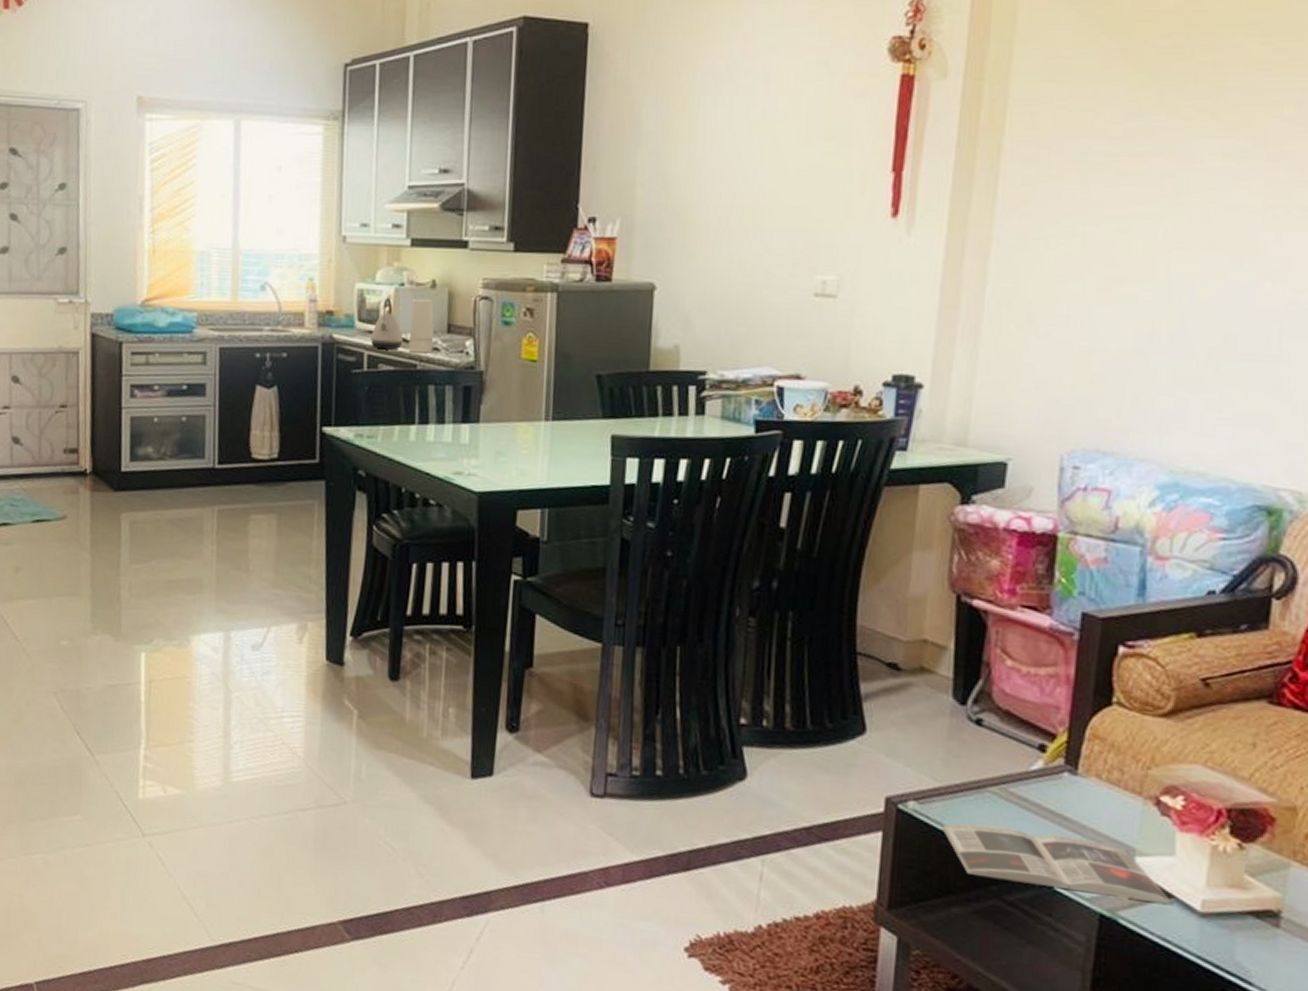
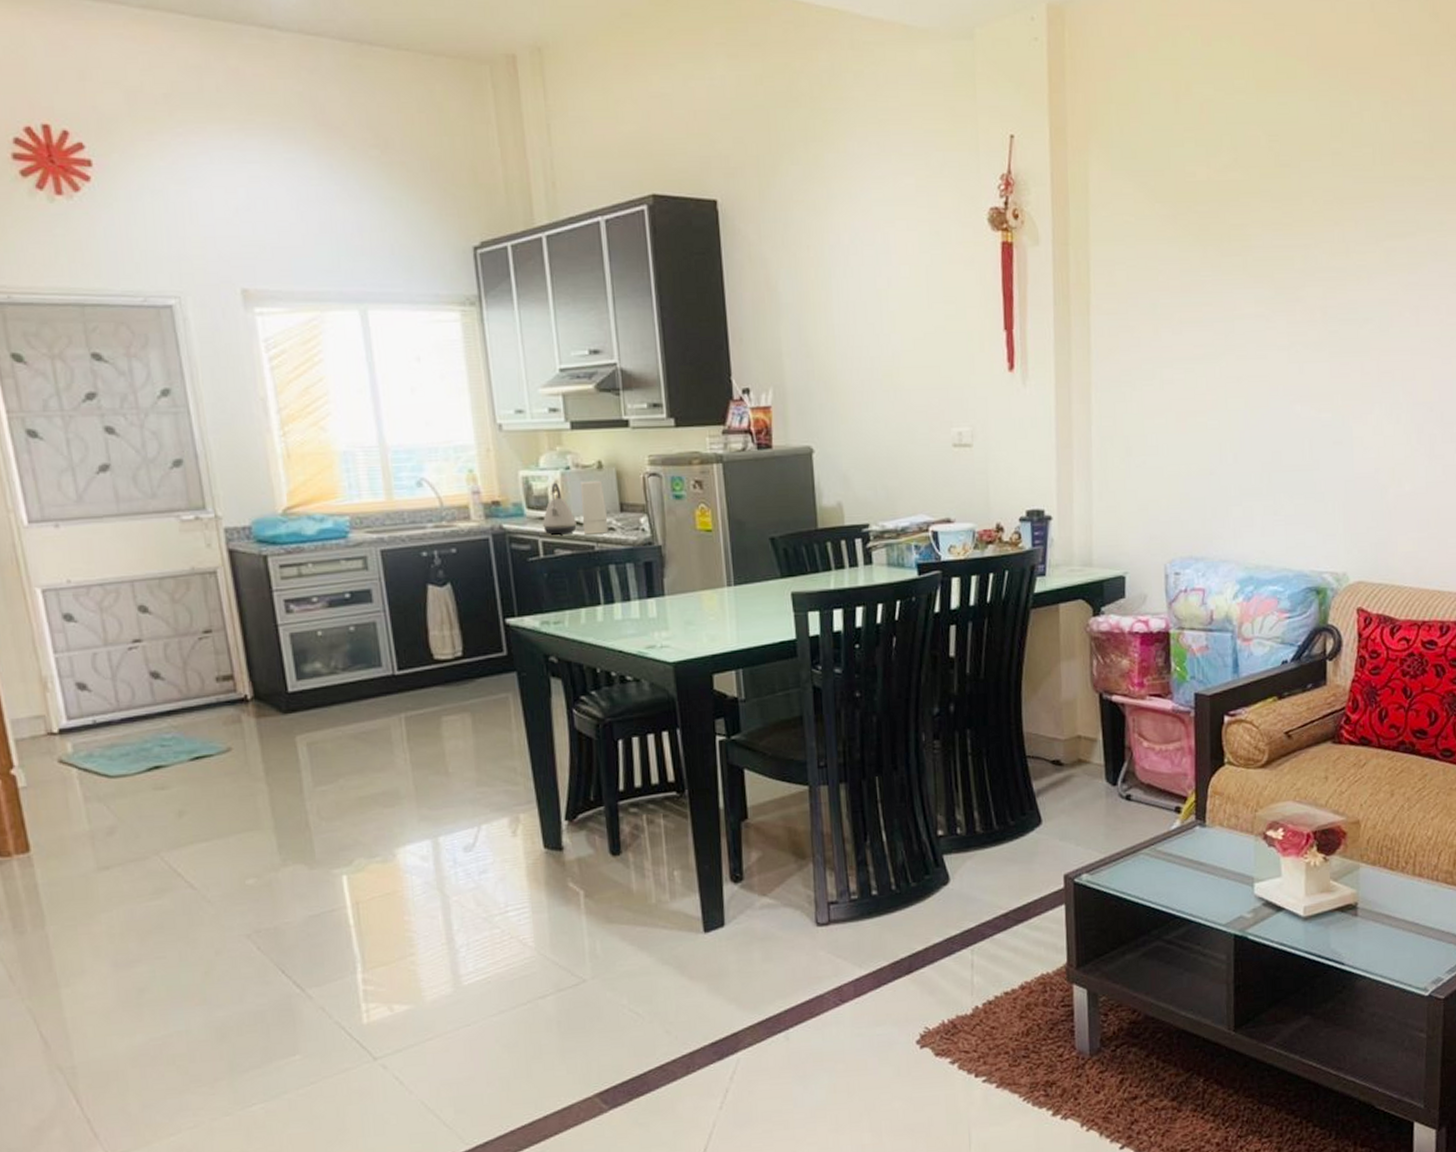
magazine: present [942,823,1174,904] -> none [1110,877,1285,925]

